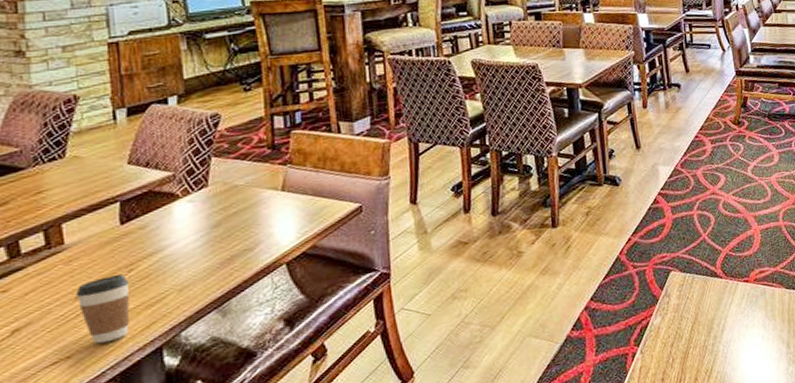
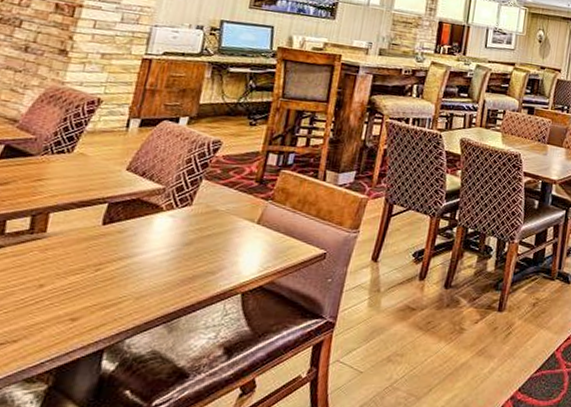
coffee cup: present [75,275,130,344] -> none [40,271,94,335]

